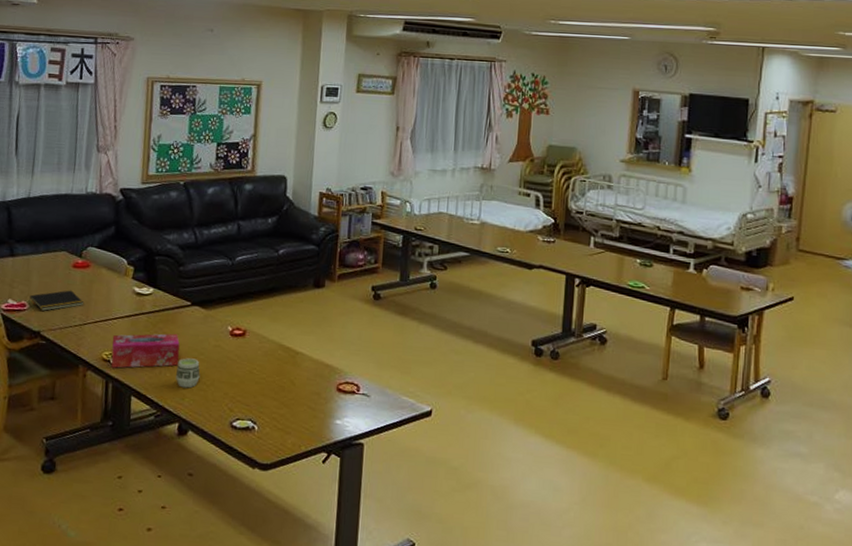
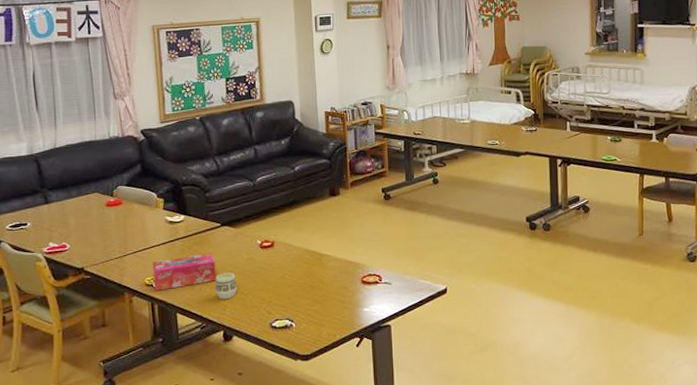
notepad: present [29,290,84,311] -> none [69,227,122,249]

